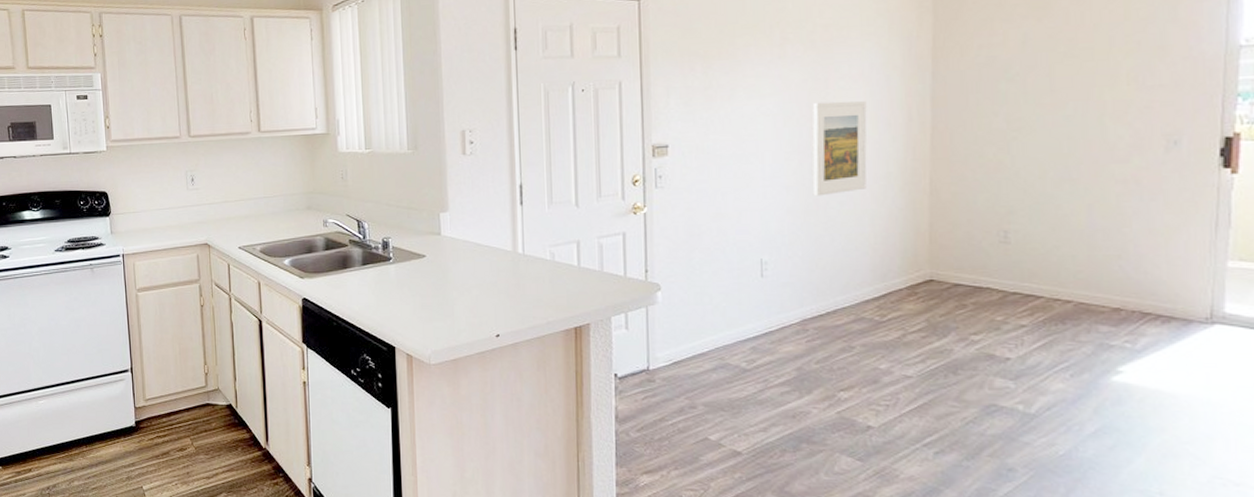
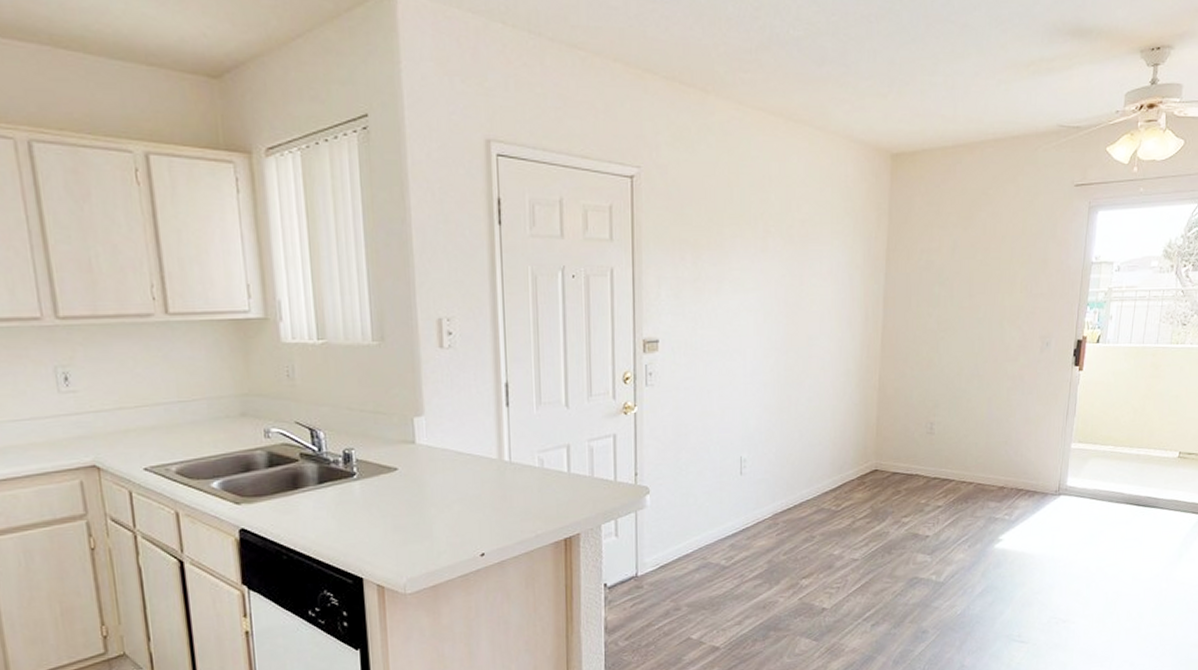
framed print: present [812,101,867,197] -> none [786,298,833,393]

